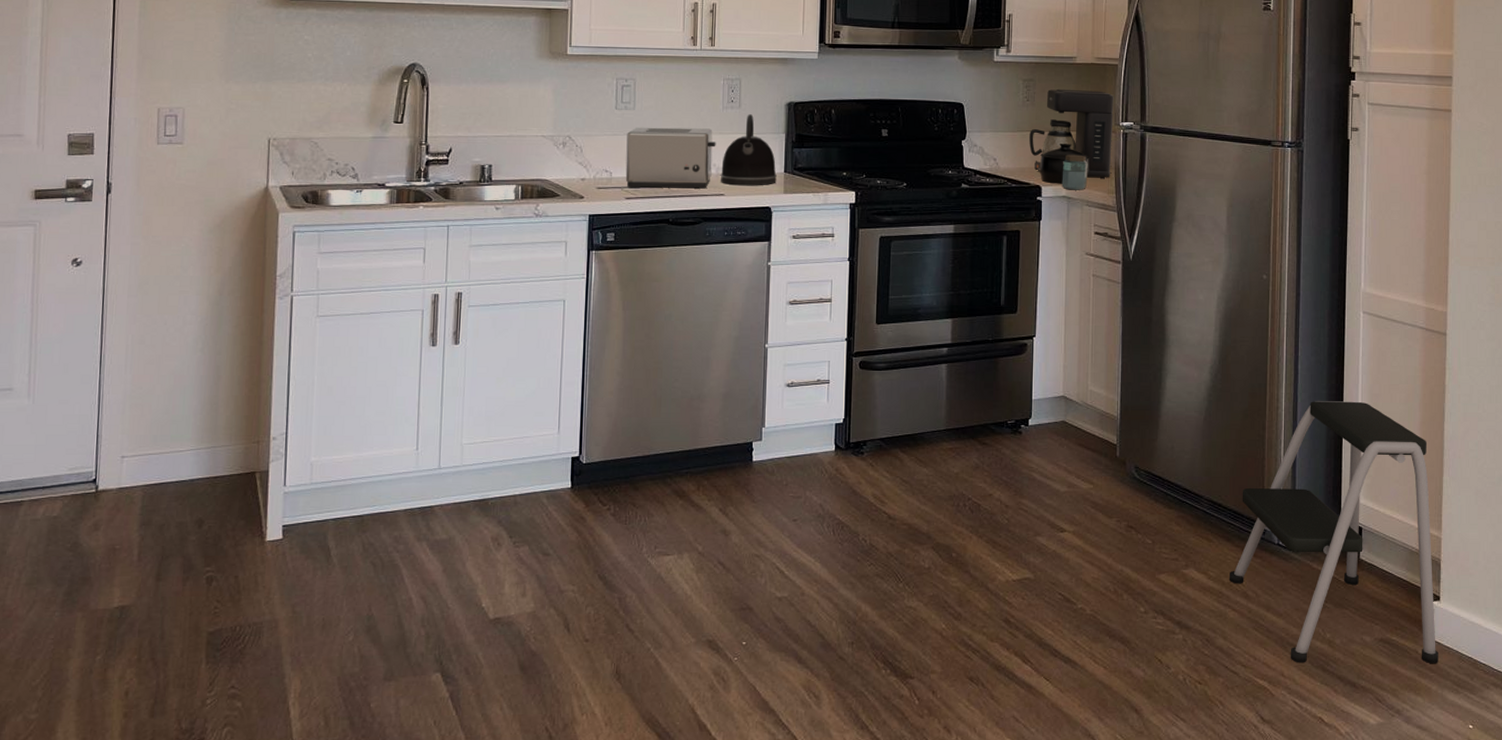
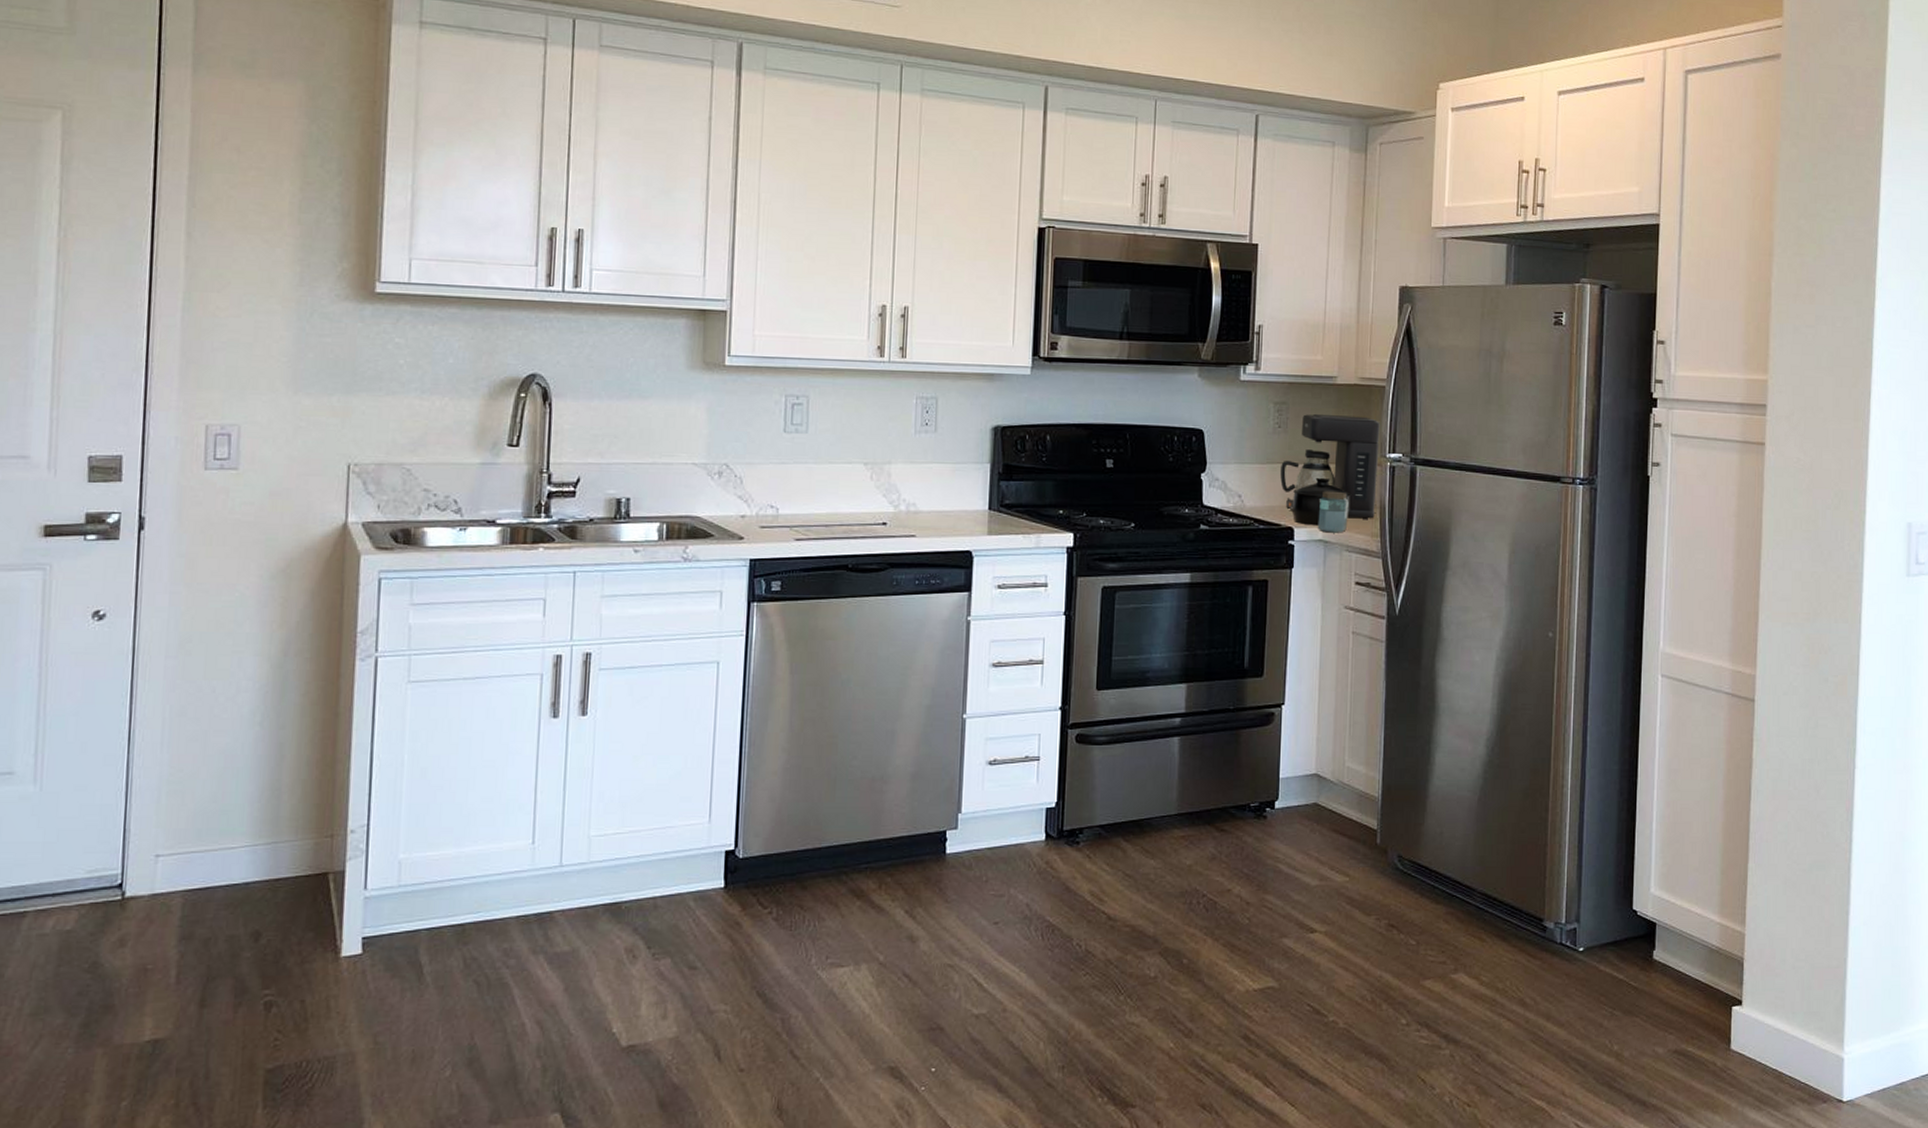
toaster: present [625,127,716,189] -> none [795,454,907,529]
kettle: present [720,114,777,186] -> none [910,440,979,526]
step stool: present [1228,401,1438,664] -> none [1503,778,1739,1080]

